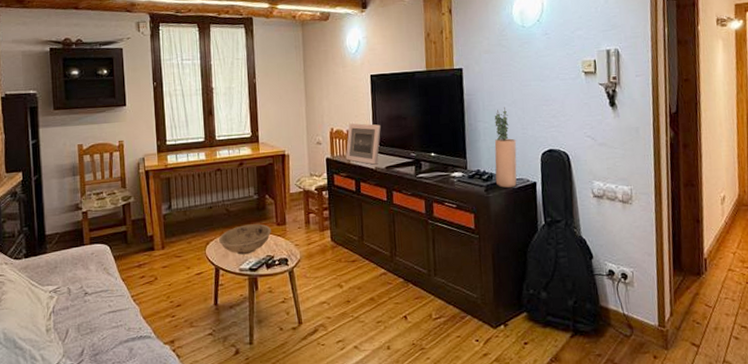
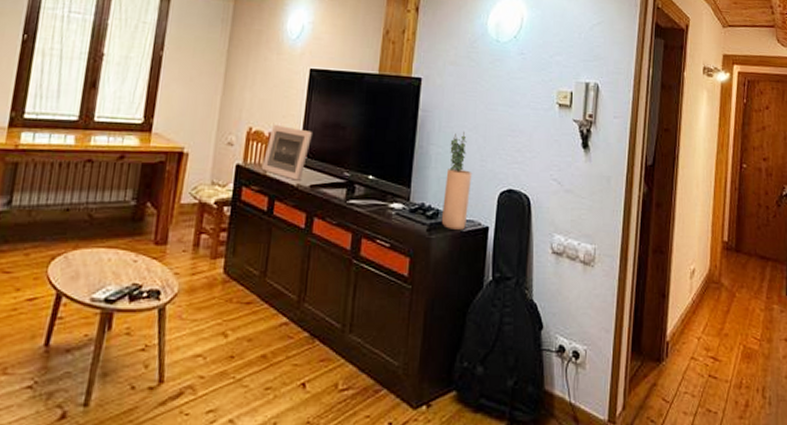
bowl: present [219,224,271,255] -> none [70,238,146,279]

